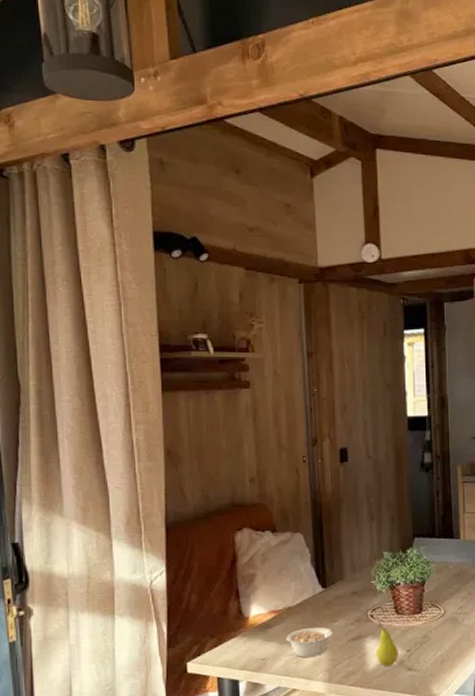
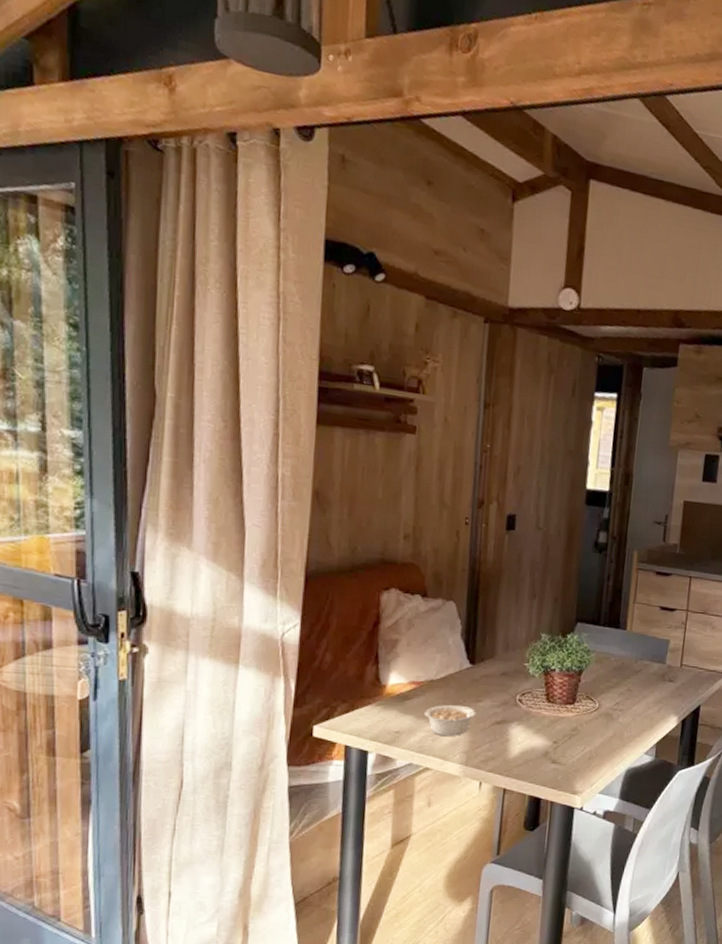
fruit: present [376,623,398,666] -> none [519,709,544,756]

